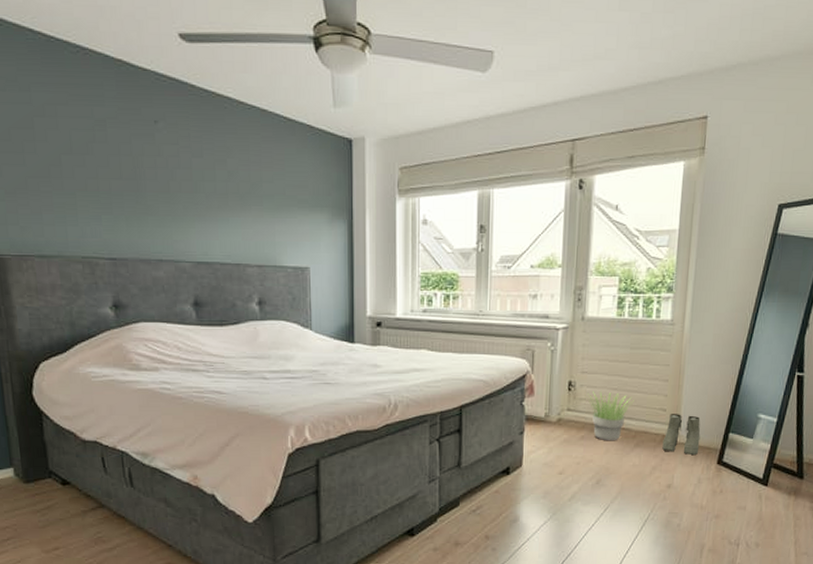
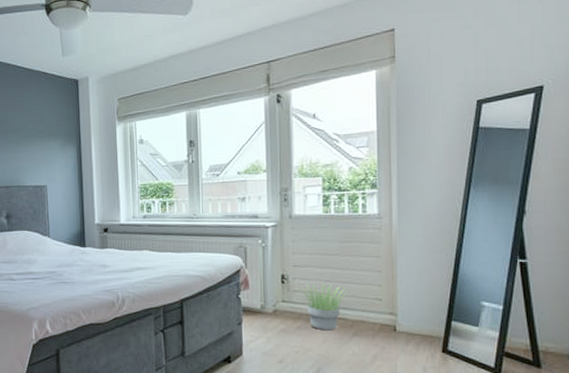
boots: present [662,414,701,455] -> none [381,303,421,343]

